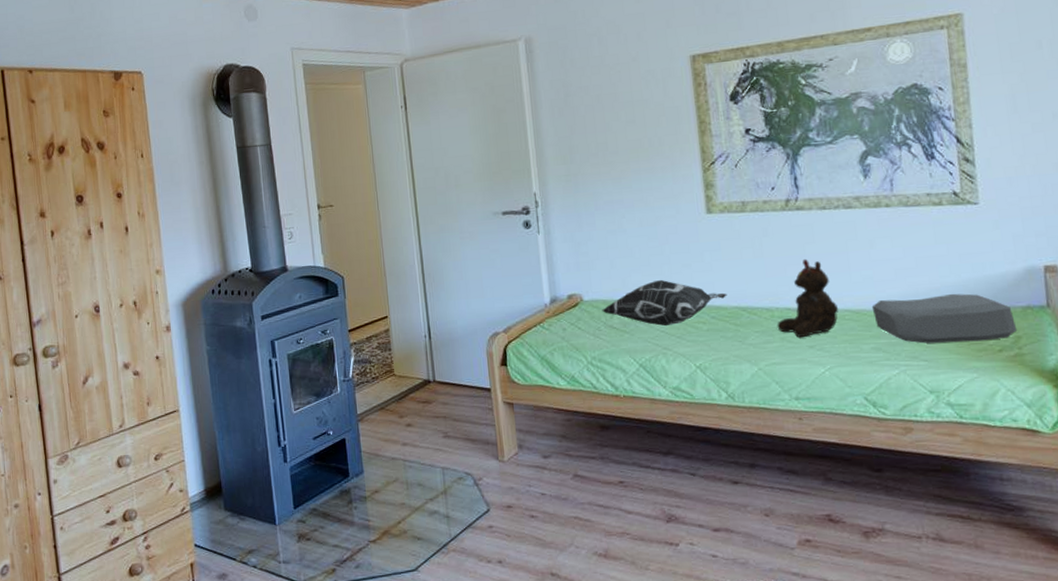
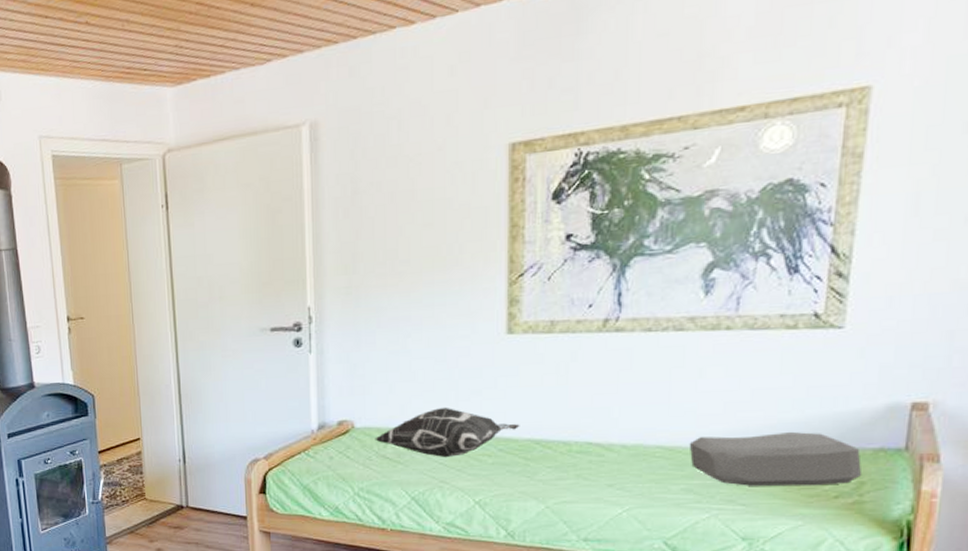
teddy bear: present [777,258,839,337] -> none [573,387,650,474]

